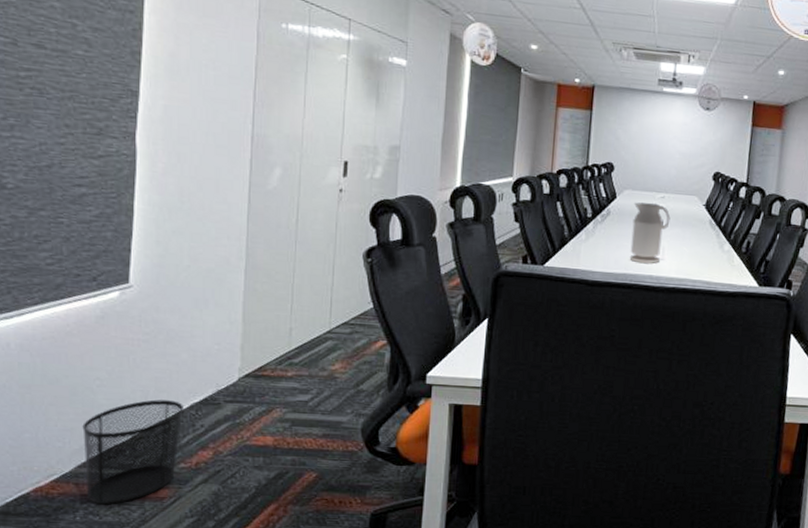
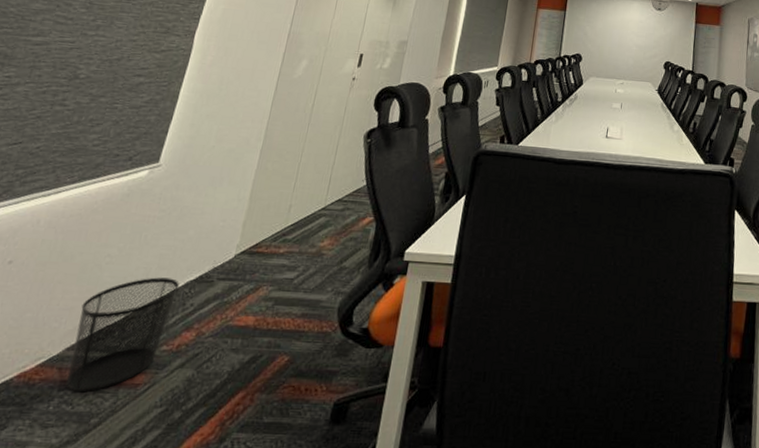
water jug: present [629,202,671,265] -> none [592,88,628,144]

